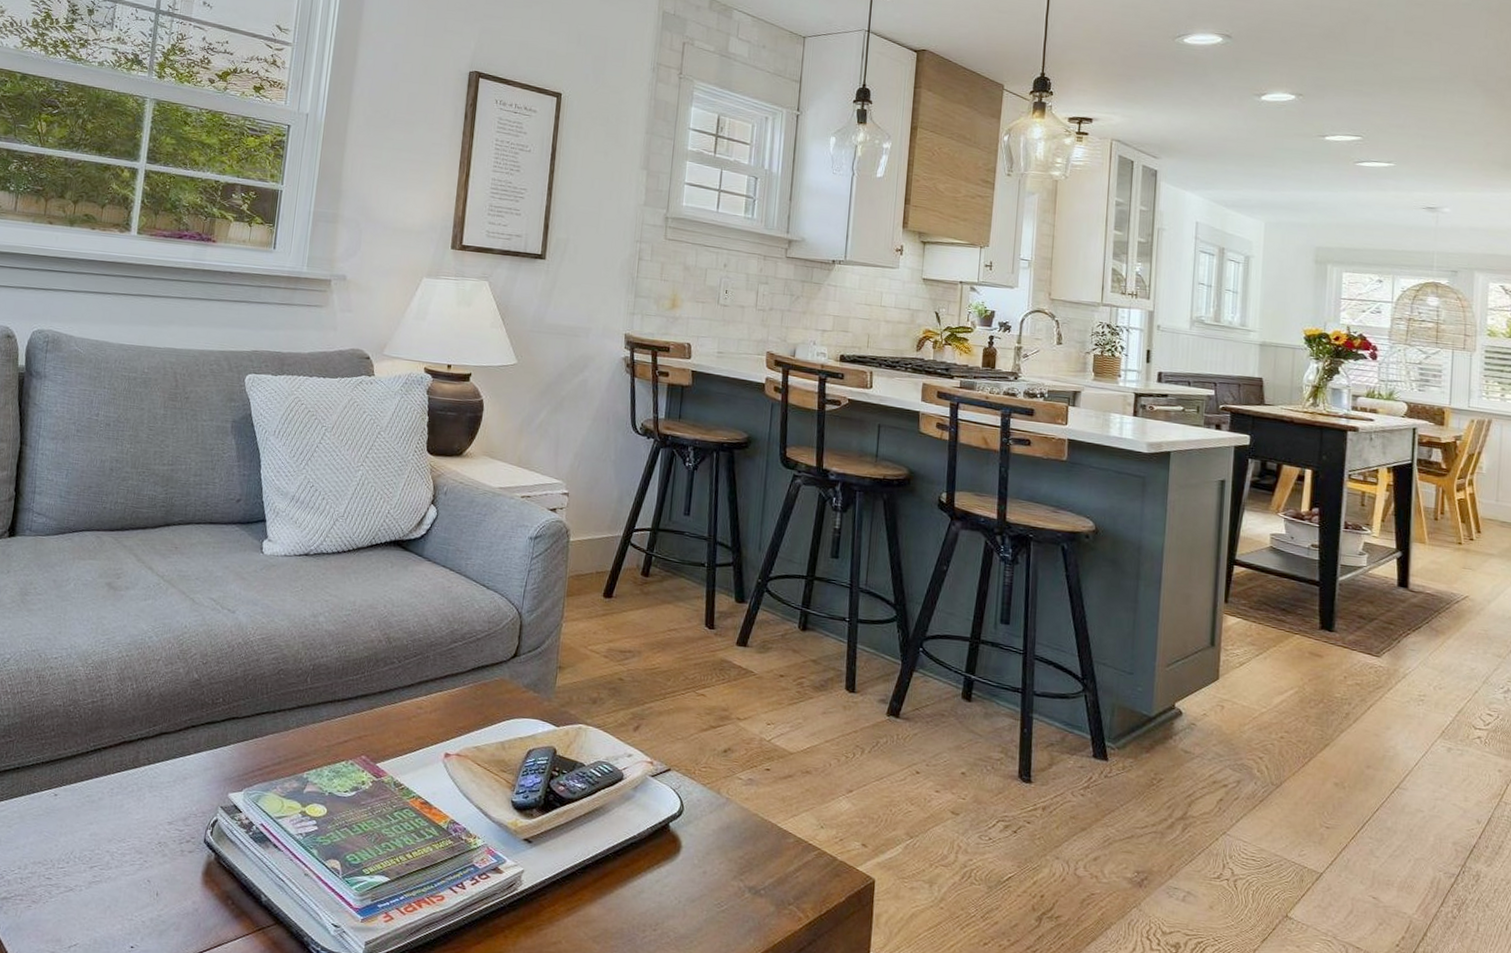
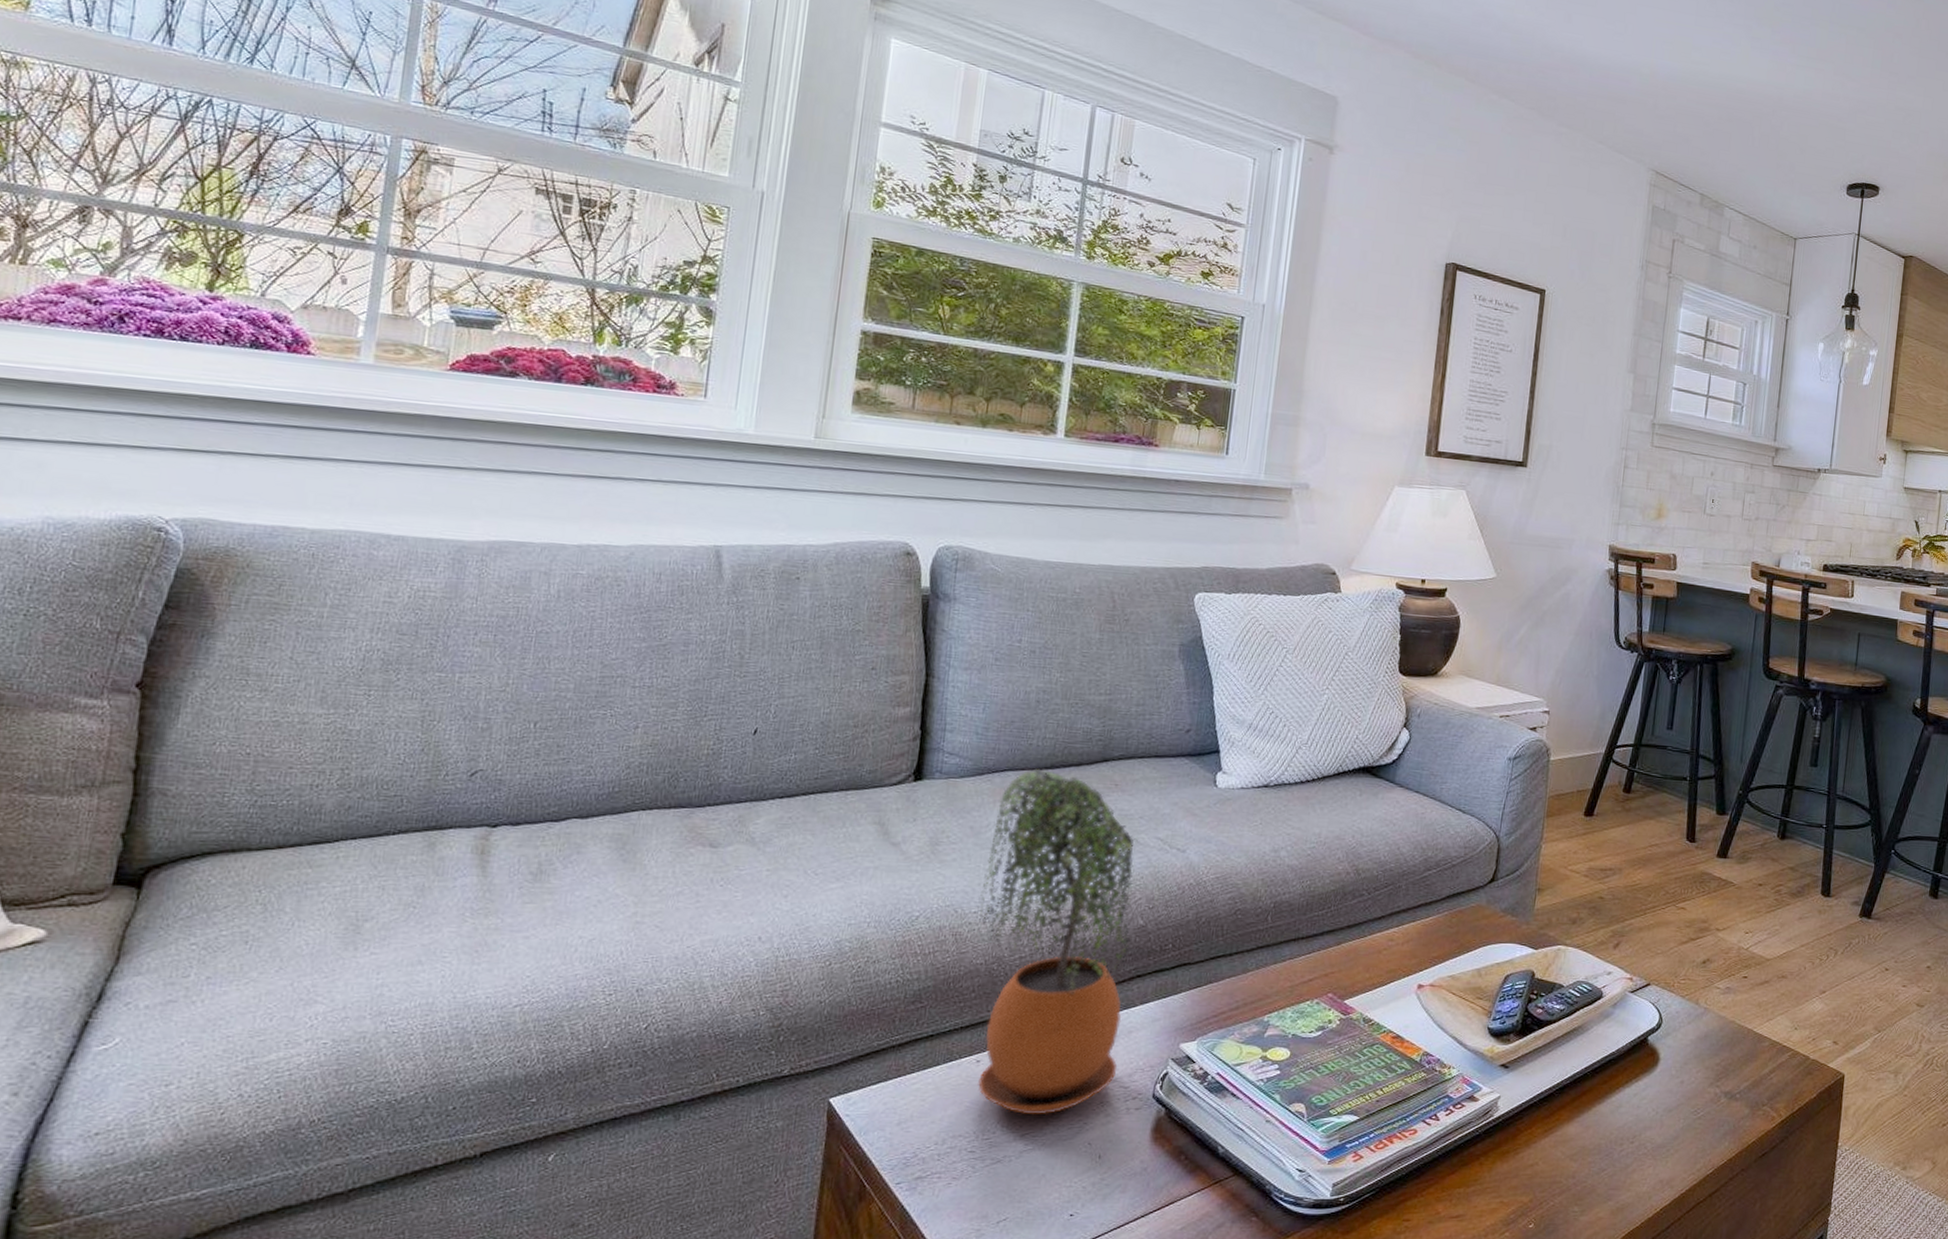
potted plant: none [55,530,191,850] -> present [976,768,1135,1115]

